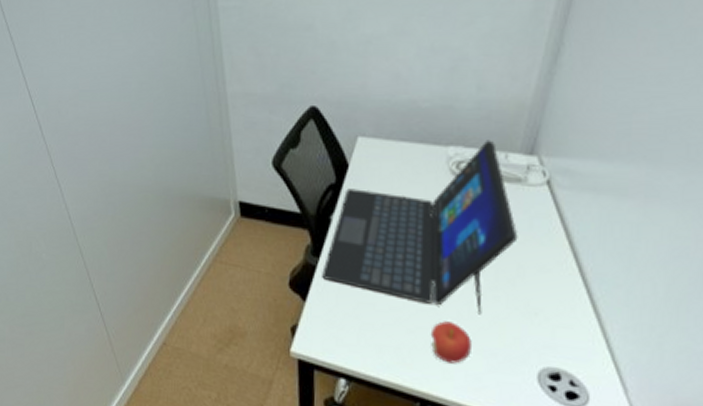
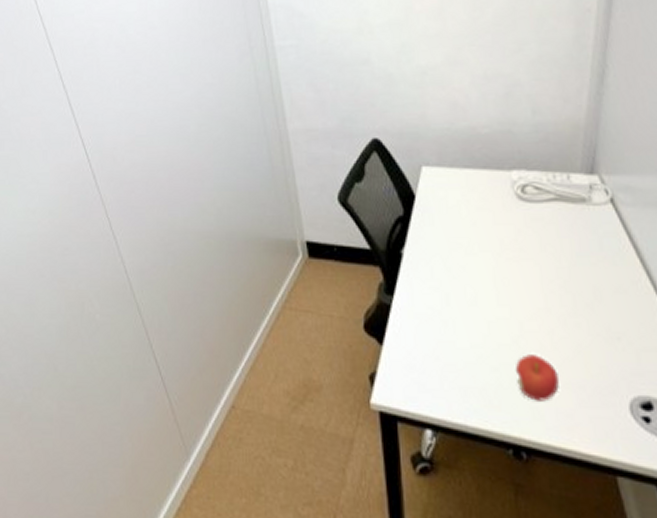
laptop: present [322,140,518,315] -> none [397,161,590,345]

